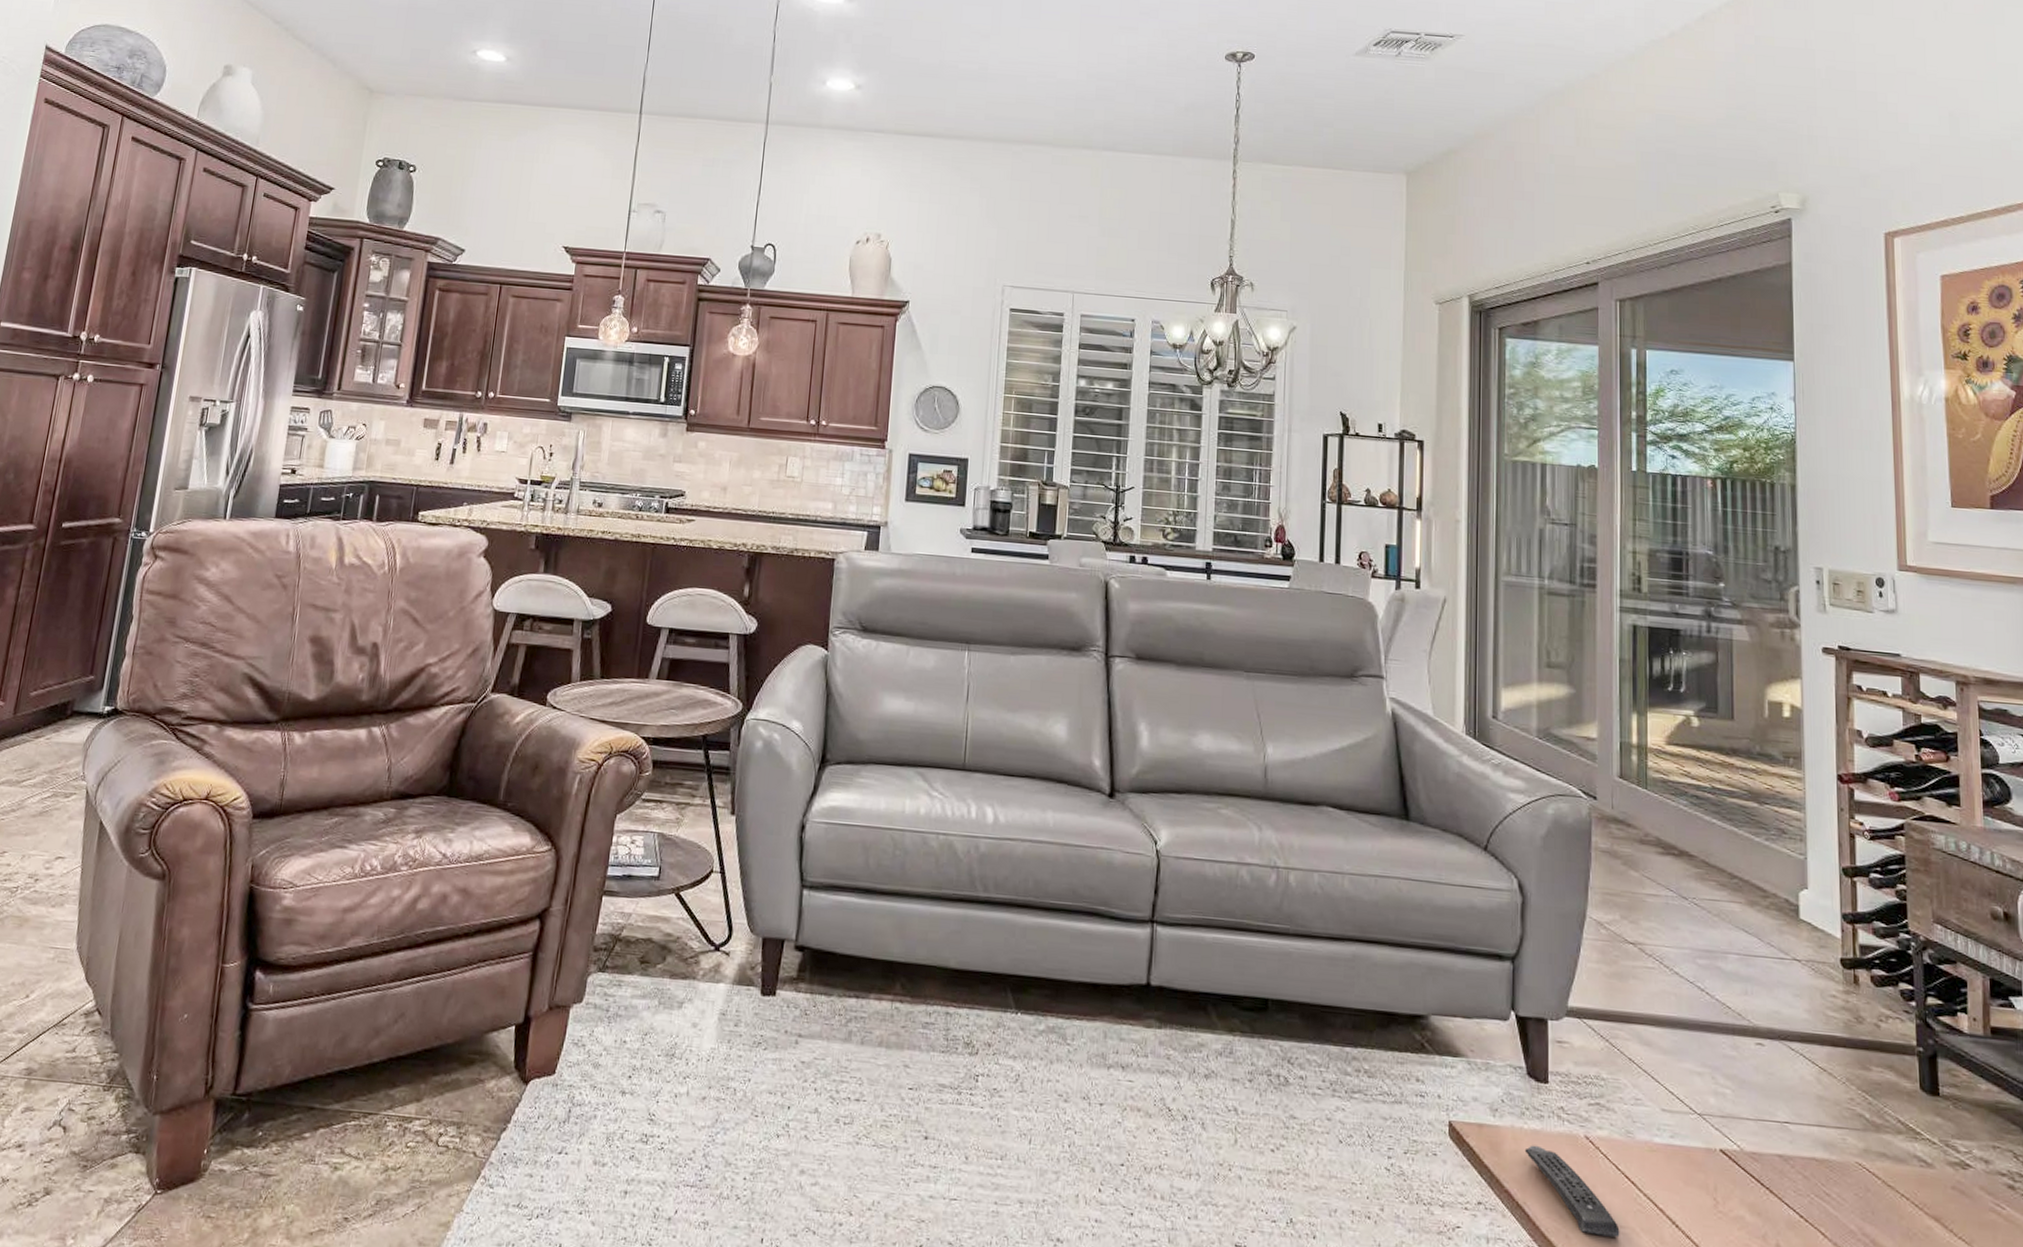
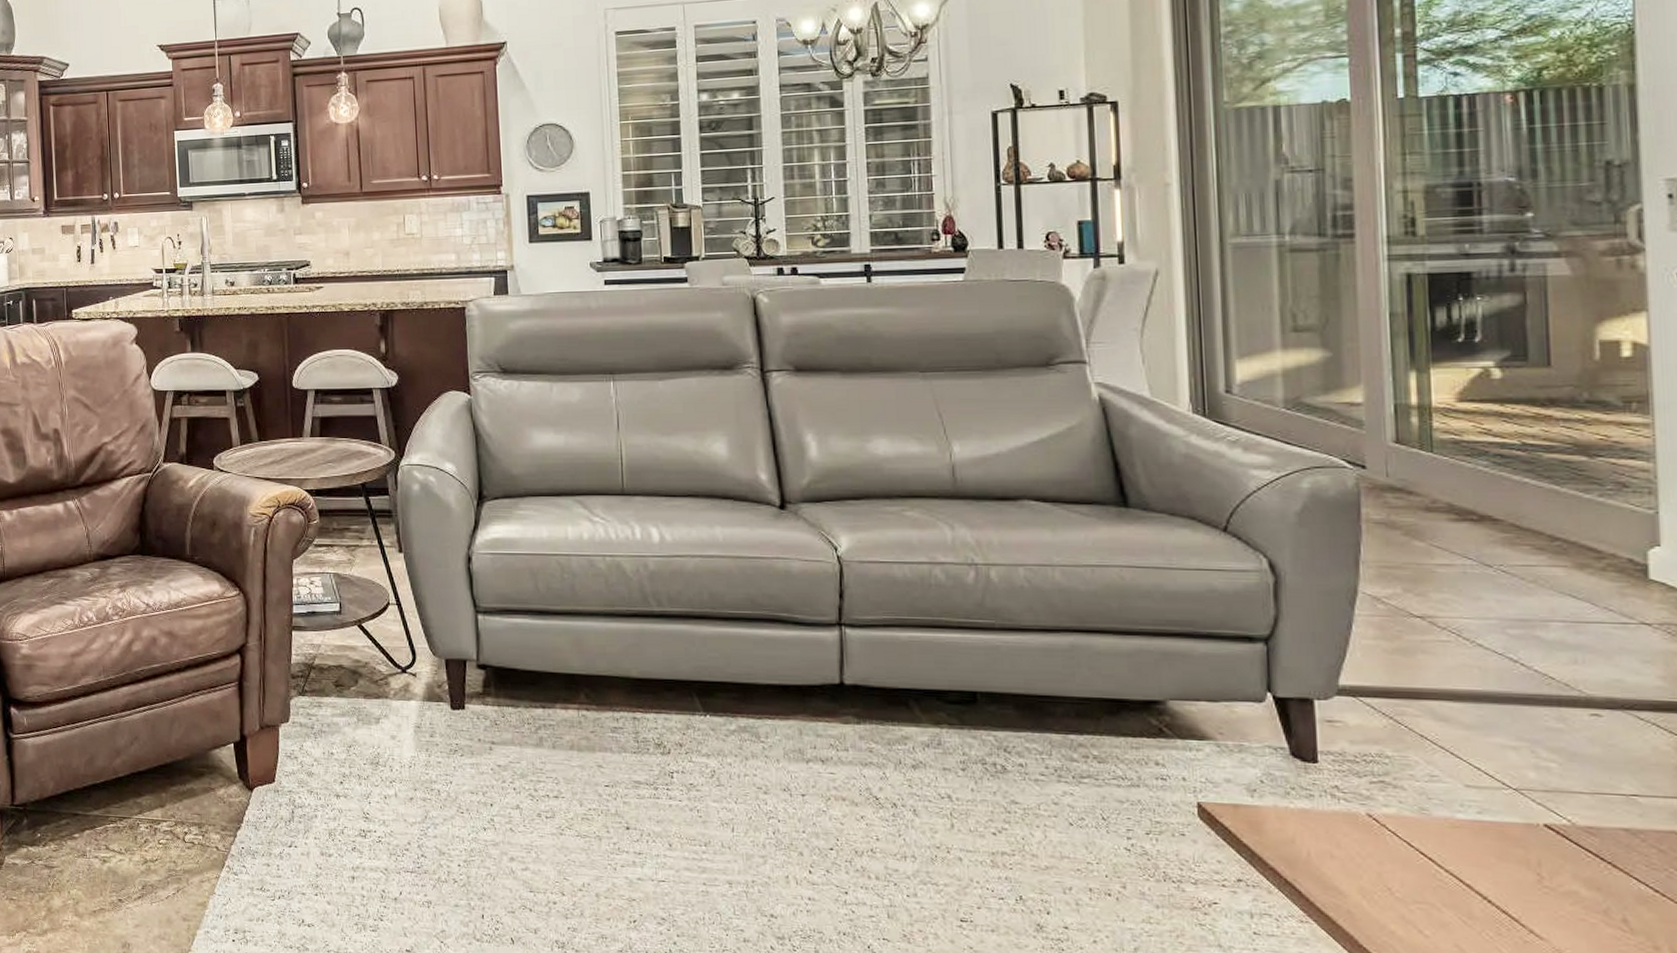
remote control: present [1524,1145,1620,1238] -> none [1292,823,1416,913]

